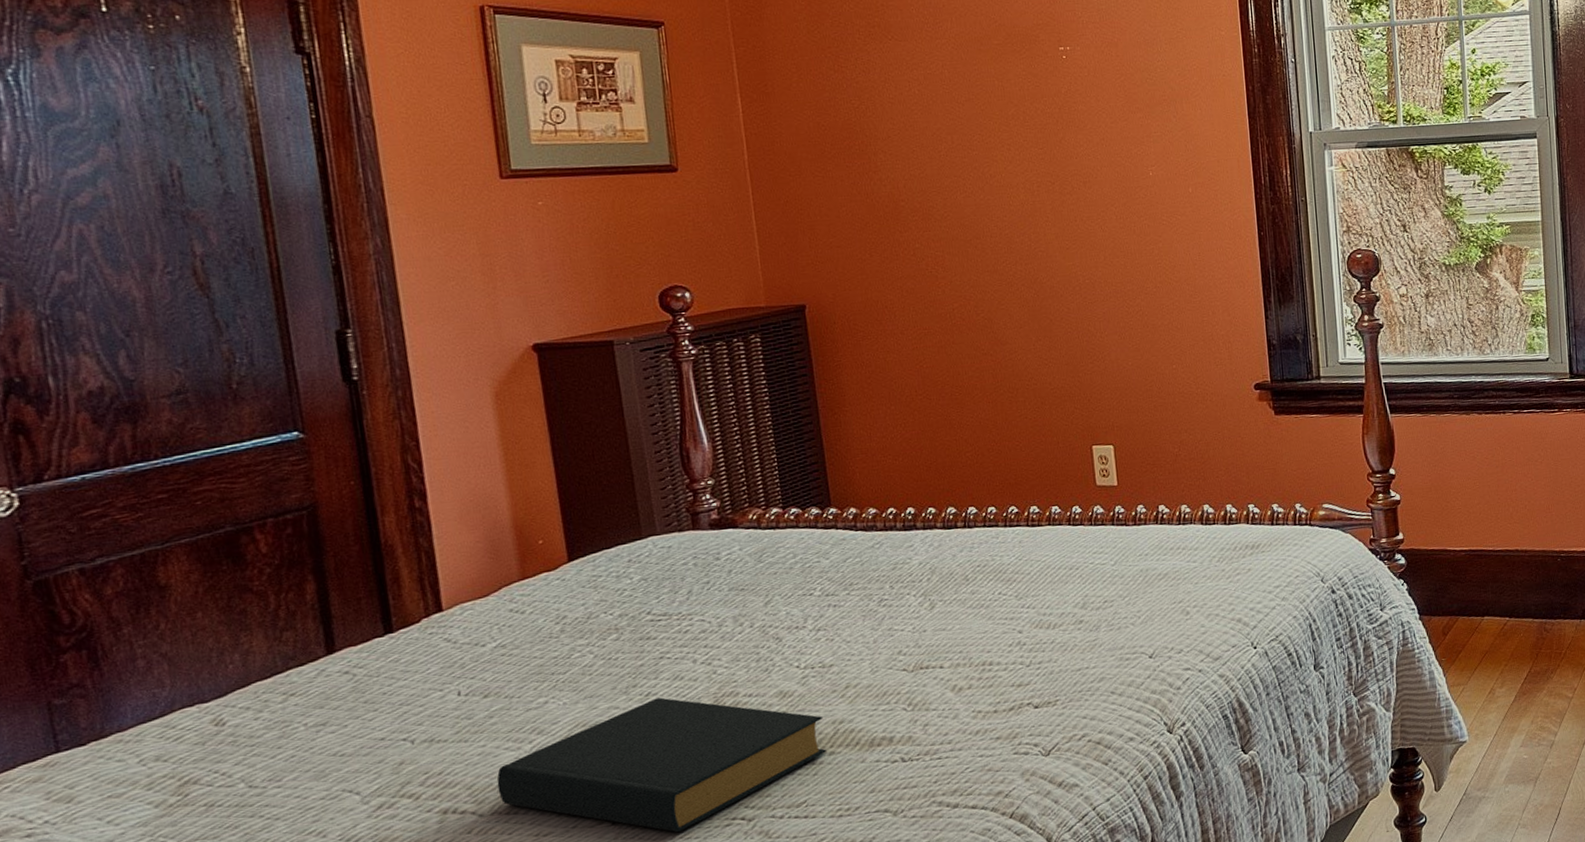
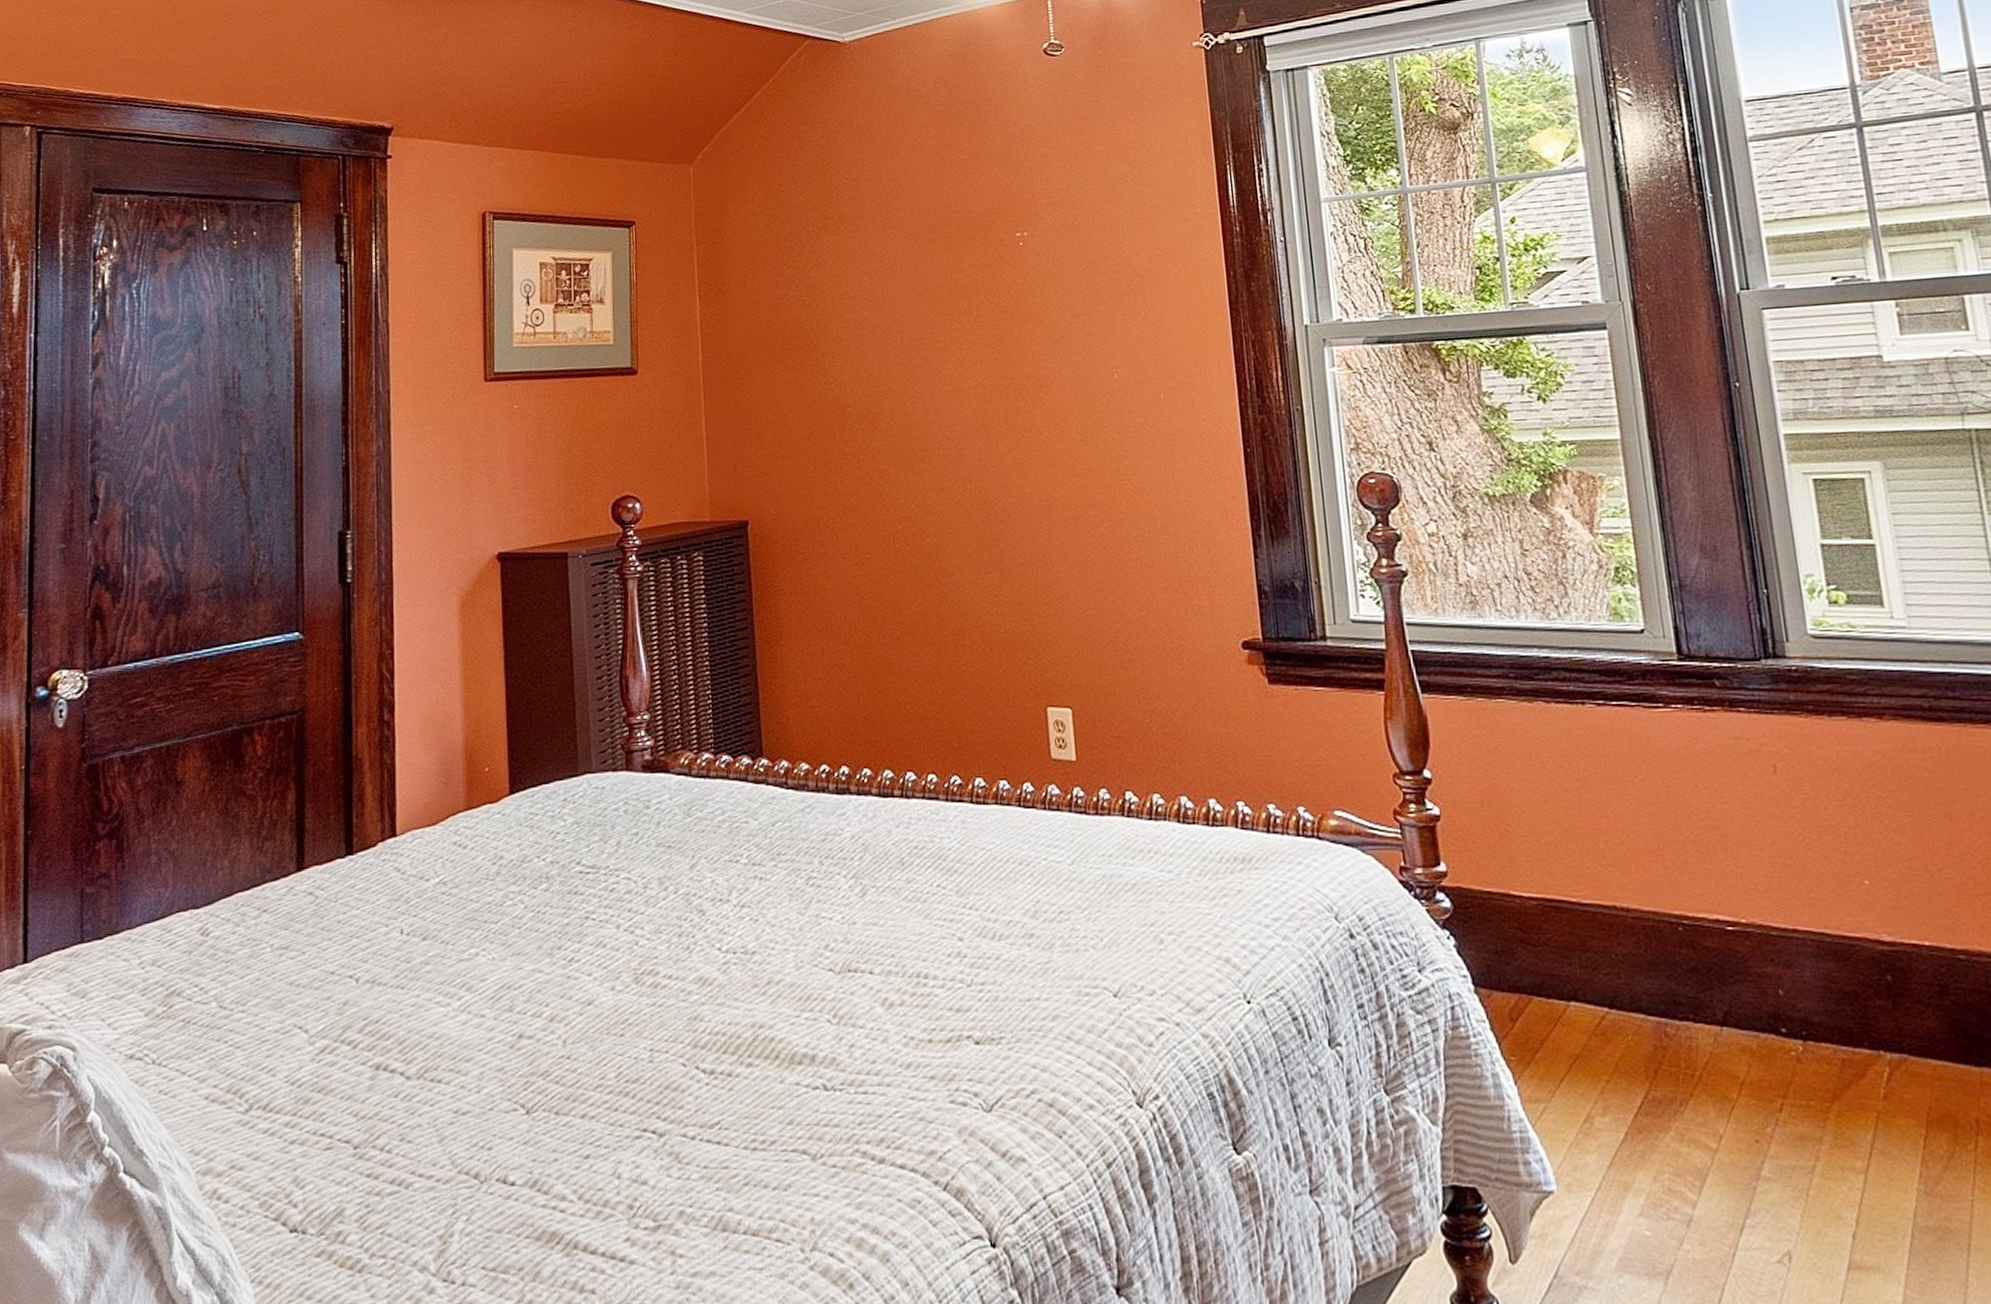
hardback book: present [496,697,828,833] -> none [425,966,745,1137]

